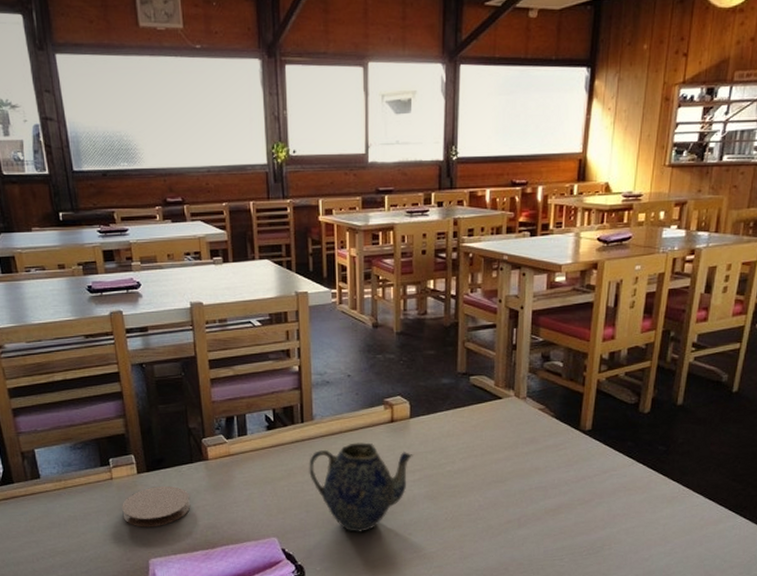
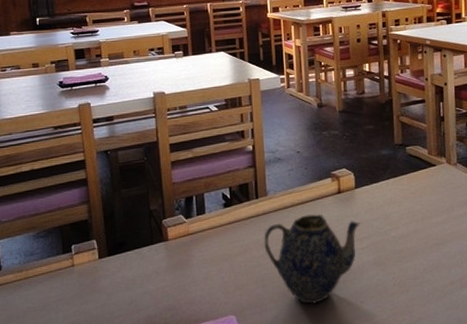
coaster: present [122,486,191,528] -> none [82,269,151,315]

